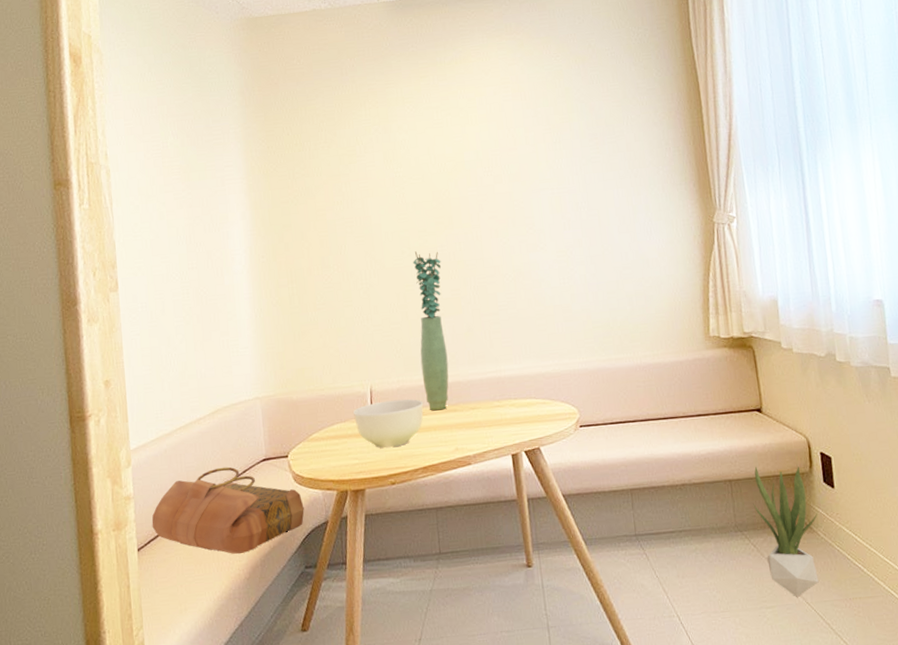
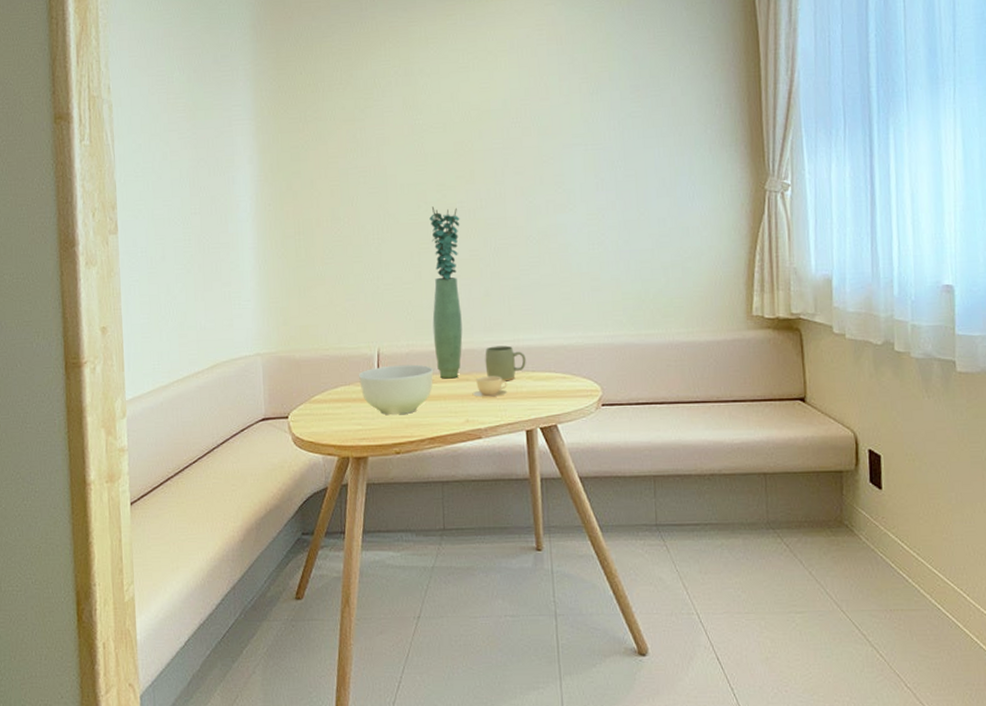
handbag: present [151,466,304,555] -> none [145,424,303,516]
teacup: none [460,405,493,426] -> present [472,376,508,397]
mug: none [470,376,509,410] -> present [485,345,526,382]
potted plant: present [753,466,819,597] -> none [788,460,861,604]

